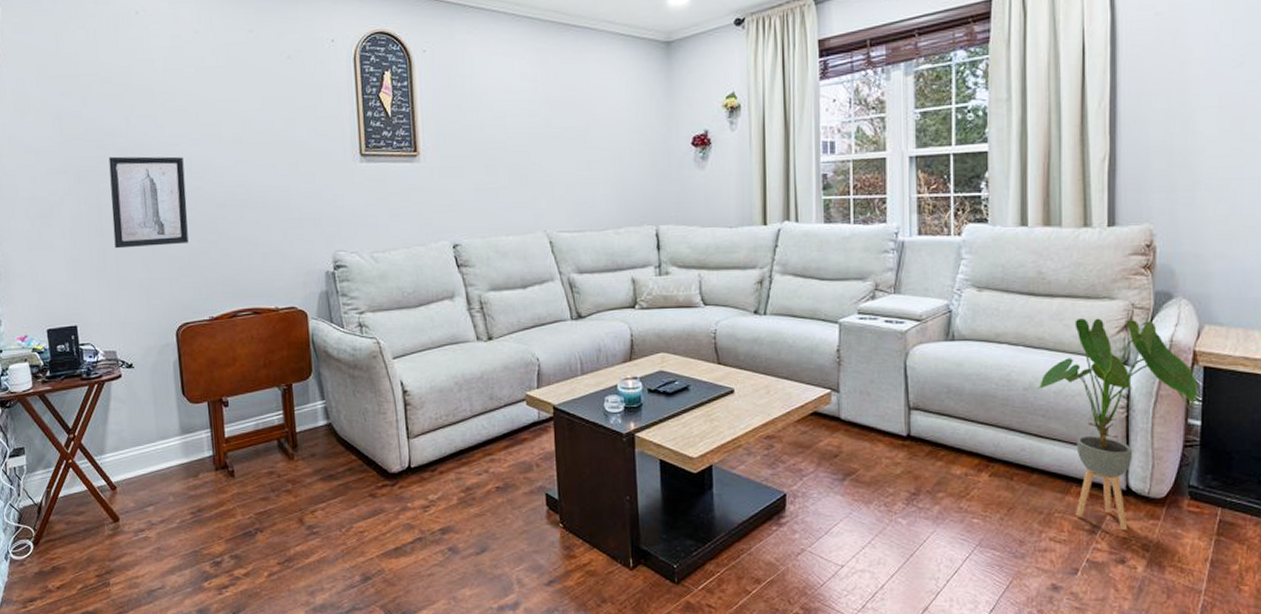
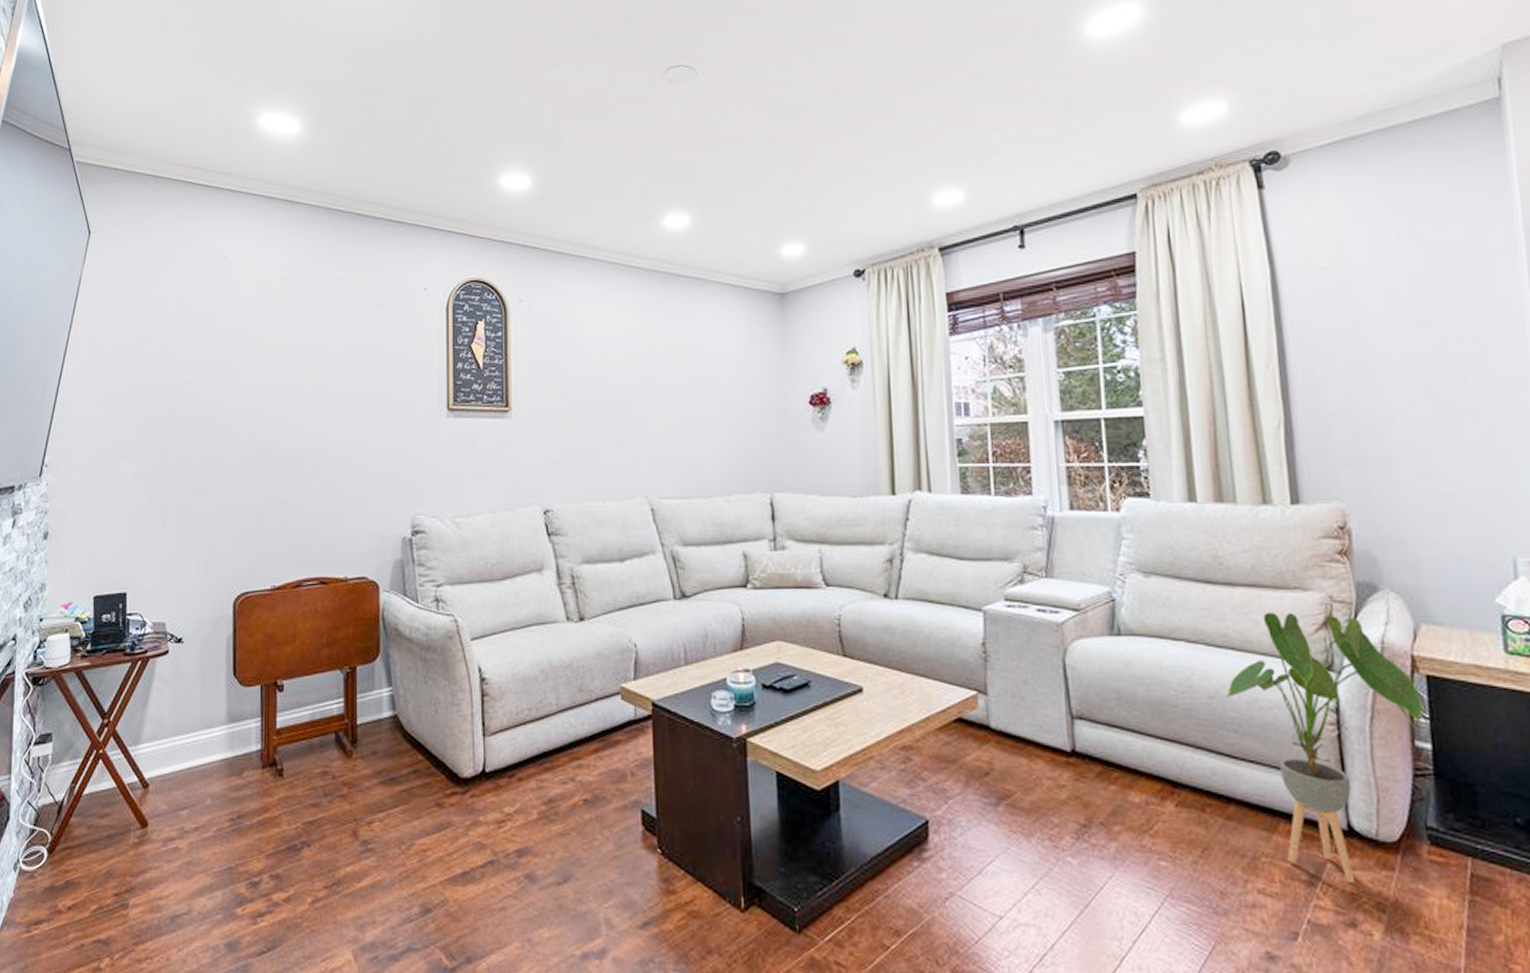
wall art: present [108,156,189,249] -> none [177,407,259,507]

